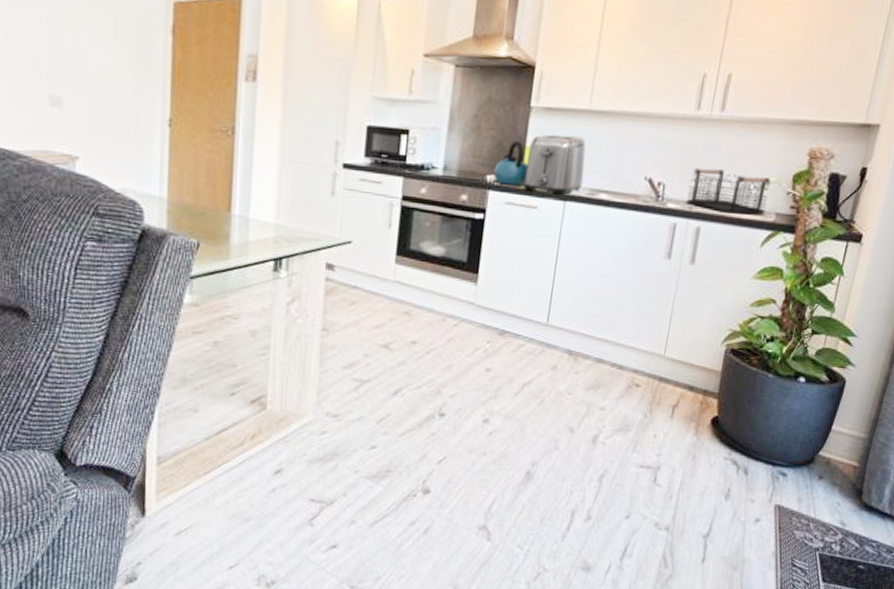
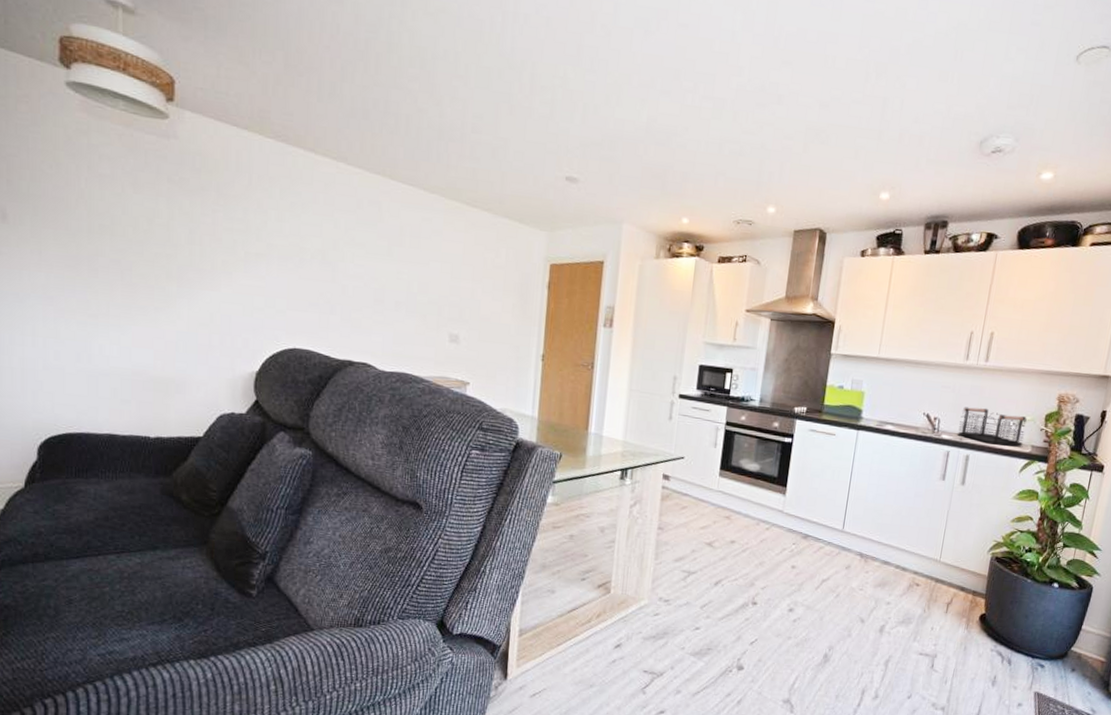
kettle: present [493,140,528,187] -> none [800,380,828,418]
toaster: present [523,134,586,195] -> none [824,376,876,425]

